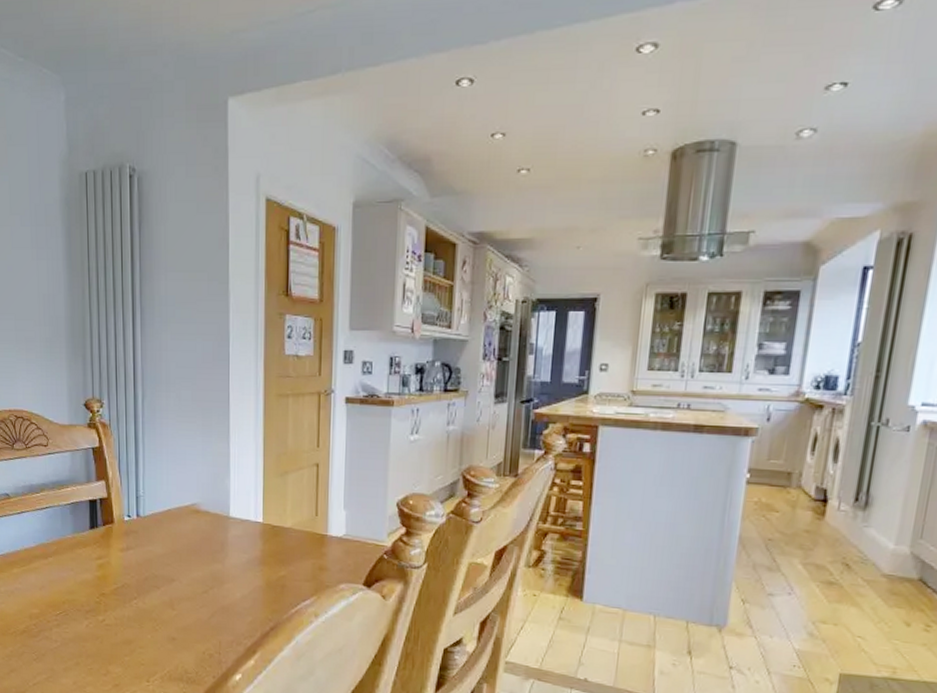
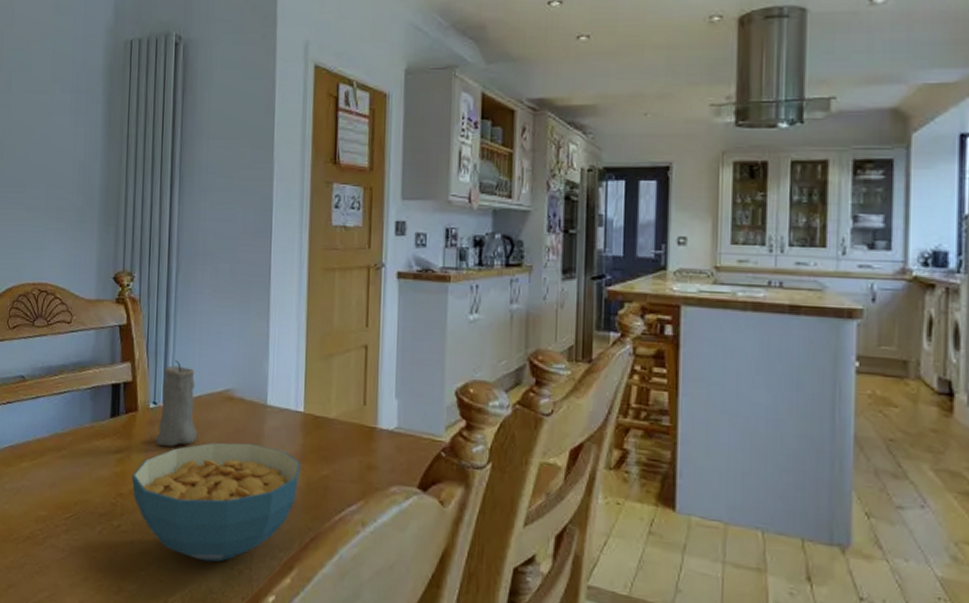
cereal bowl: none [113,549,260,649] -> present [132,442,300,563]
candle: none [131,478,169,554] -> present [155,359,198,448]

